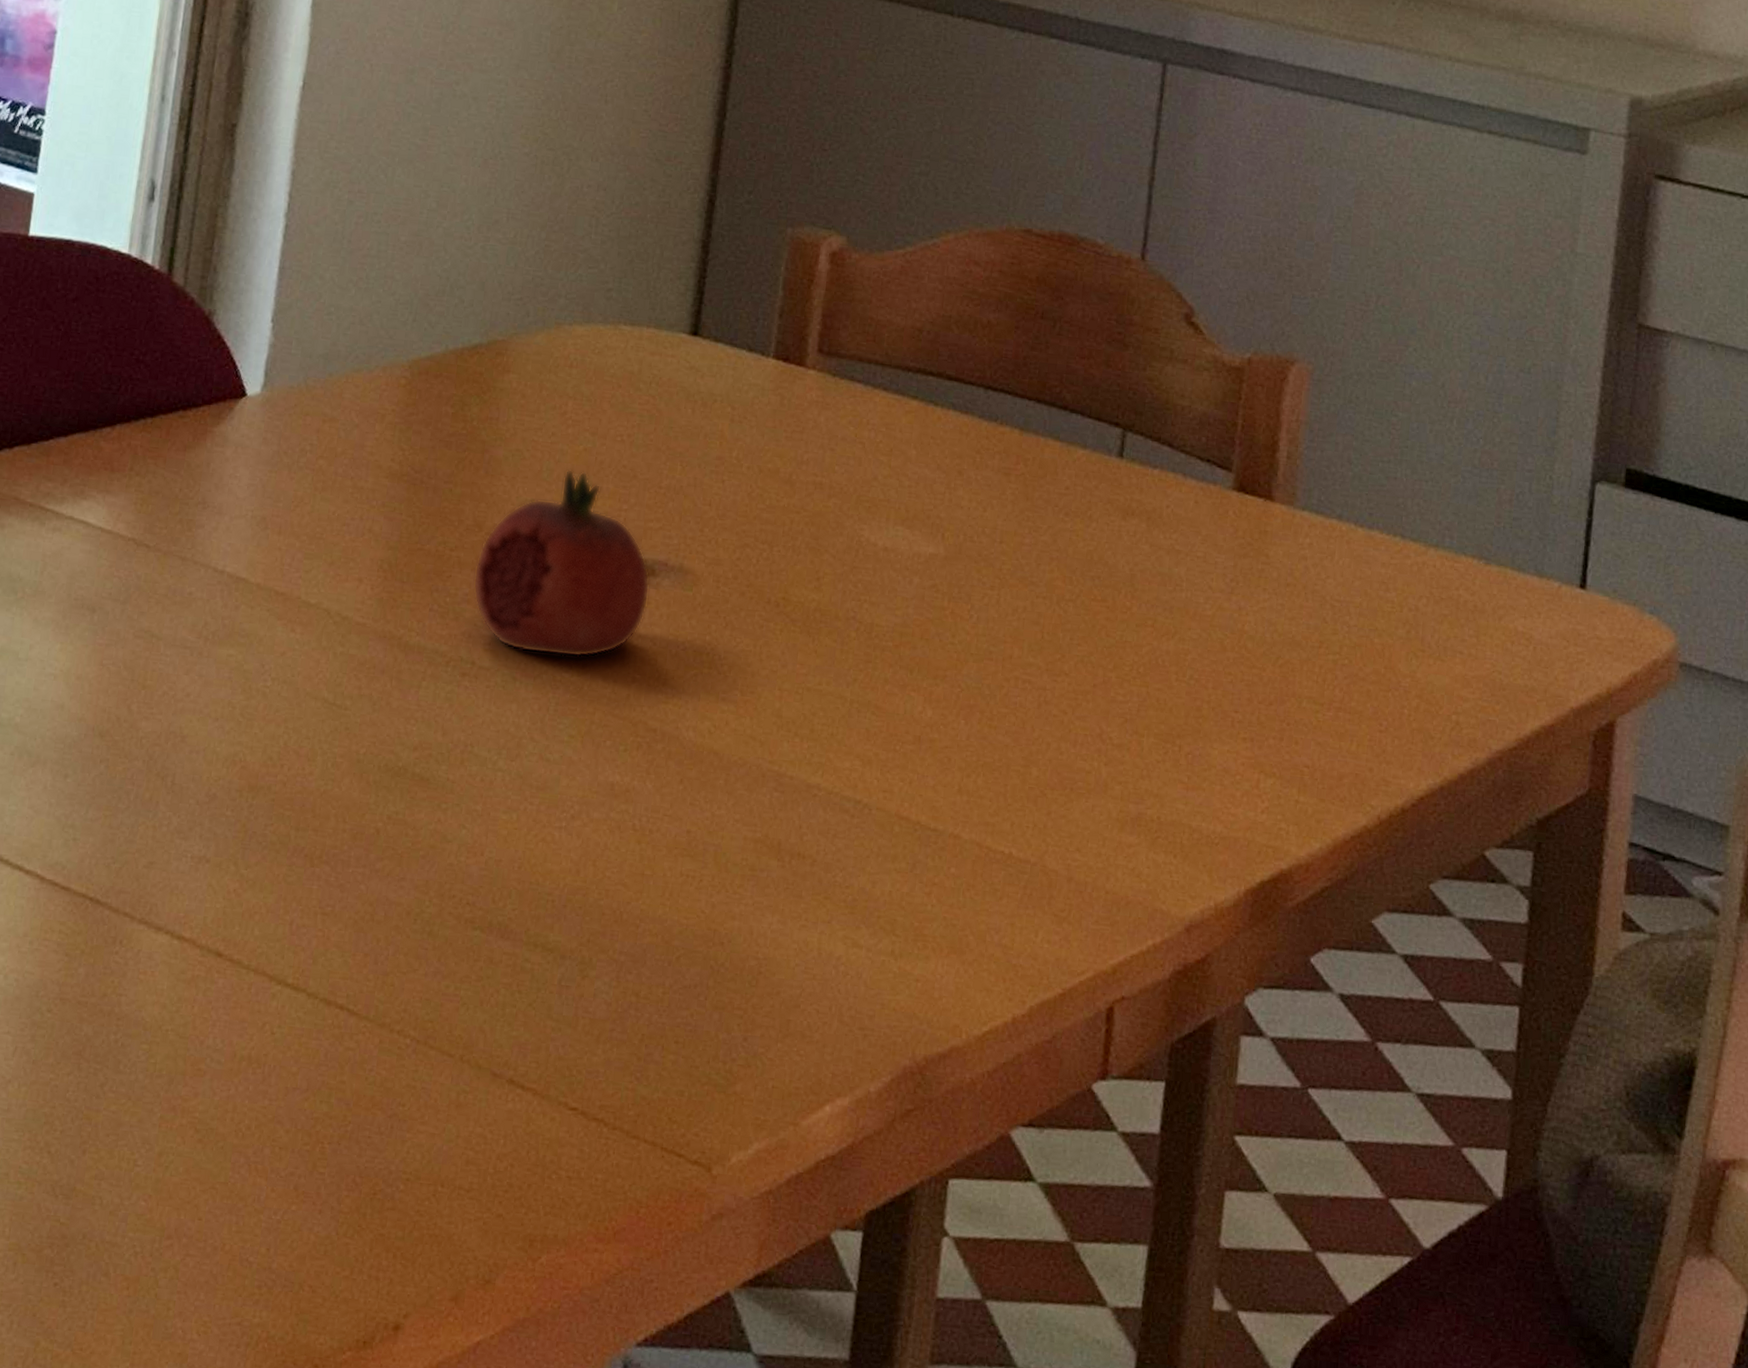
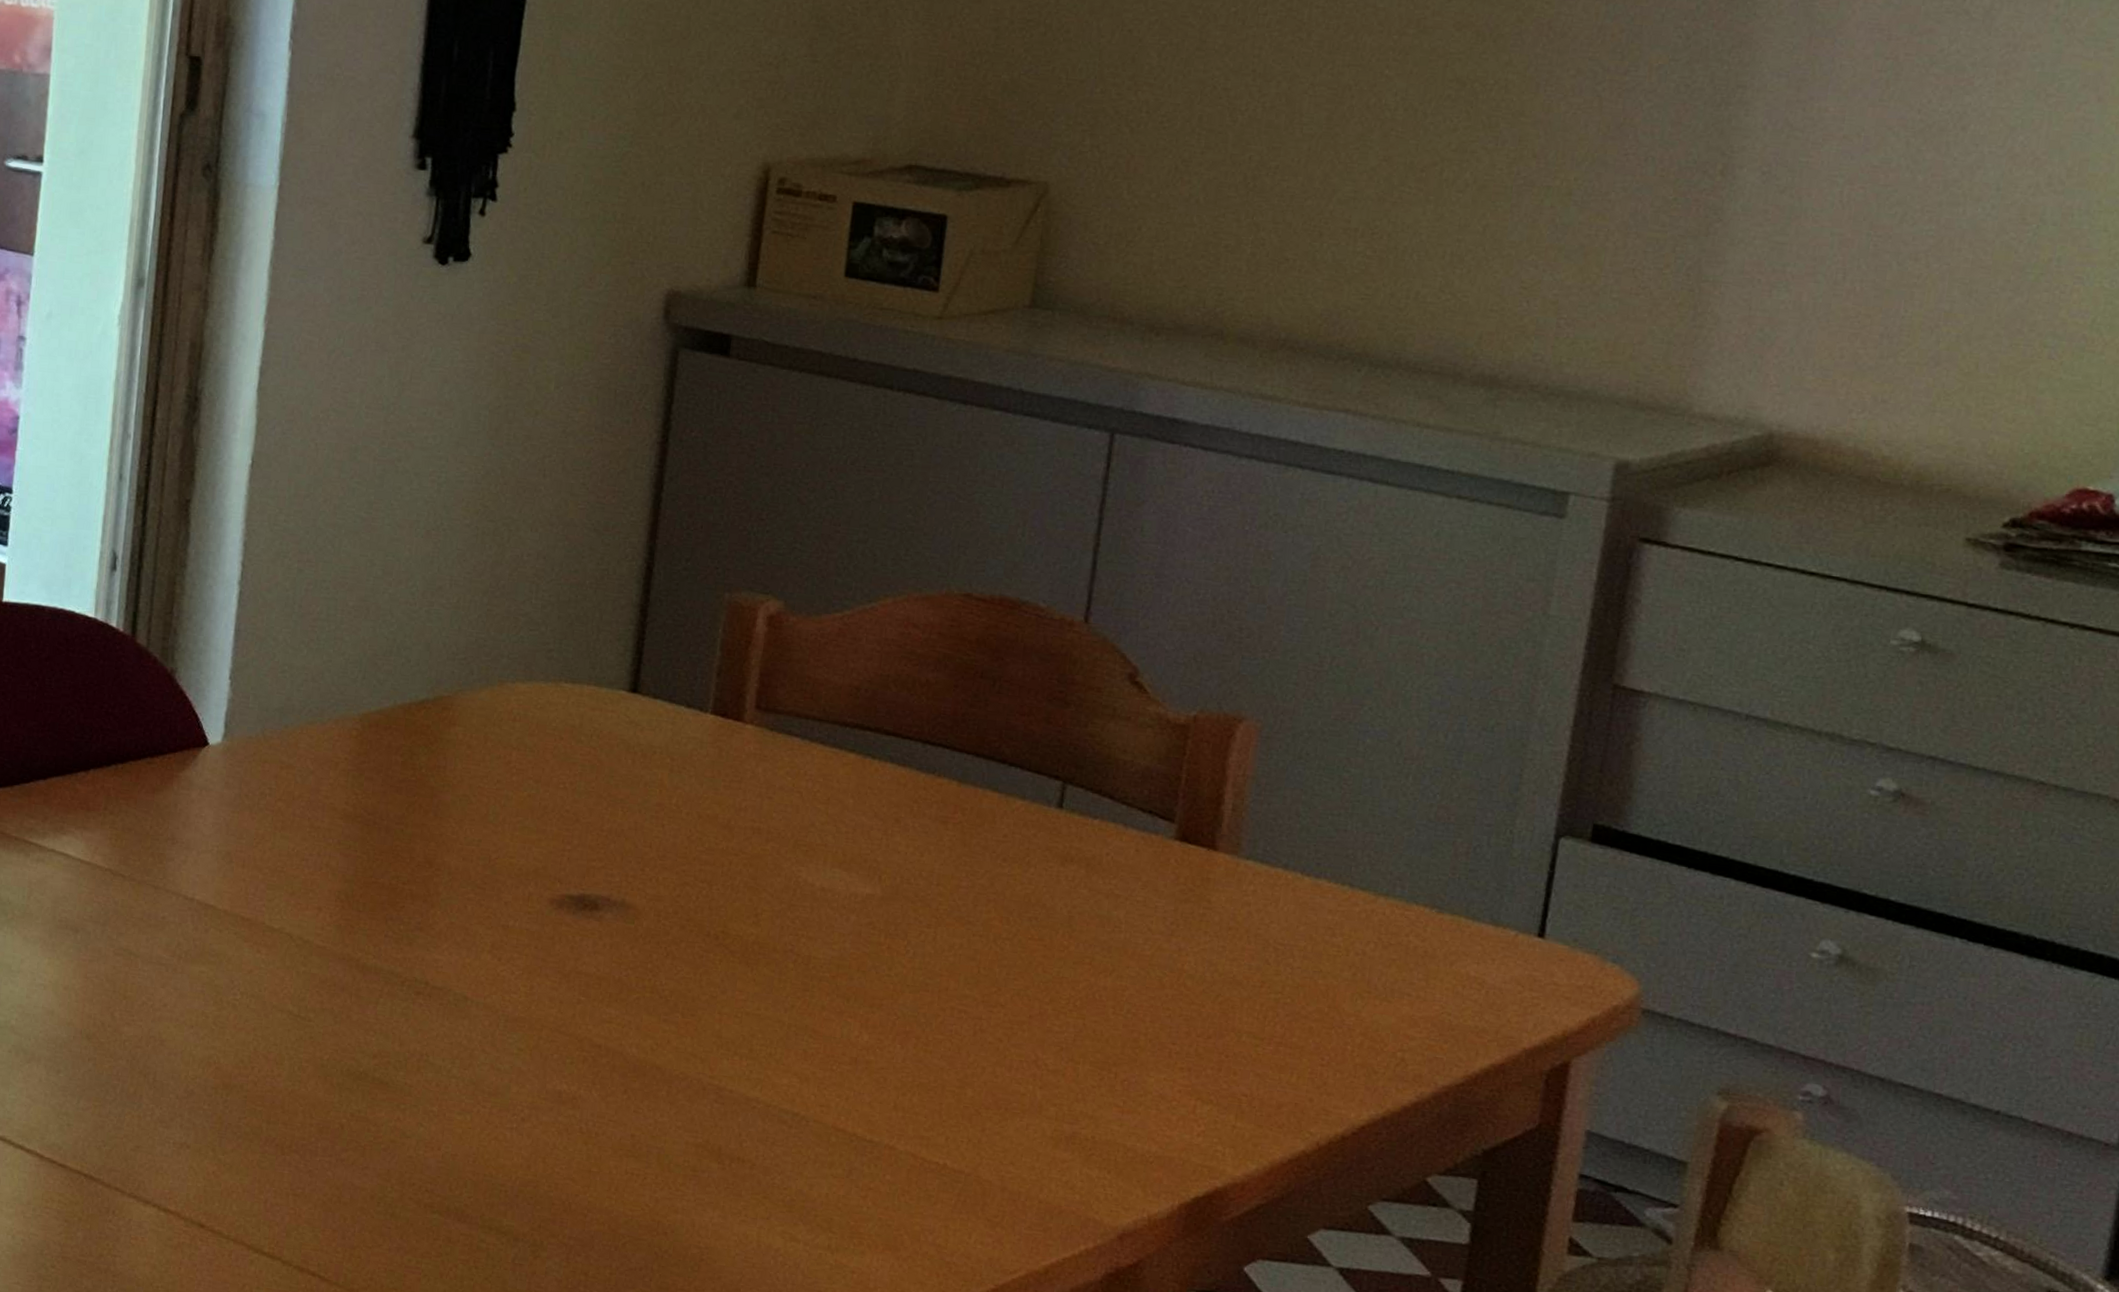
fruit: present [472,469,650,658] -> none [425,813,594,981]

